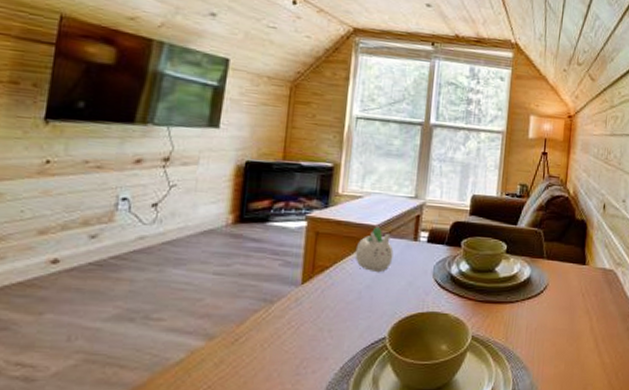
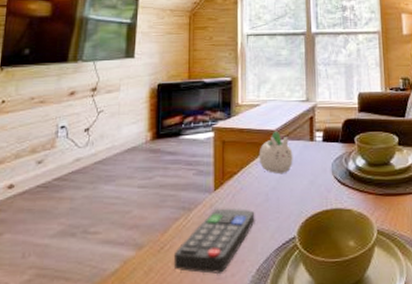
remote control: none [248,303,345,369] -> present [173,208,255,274]

